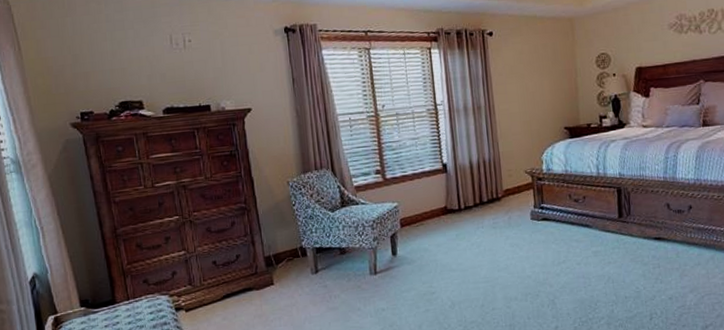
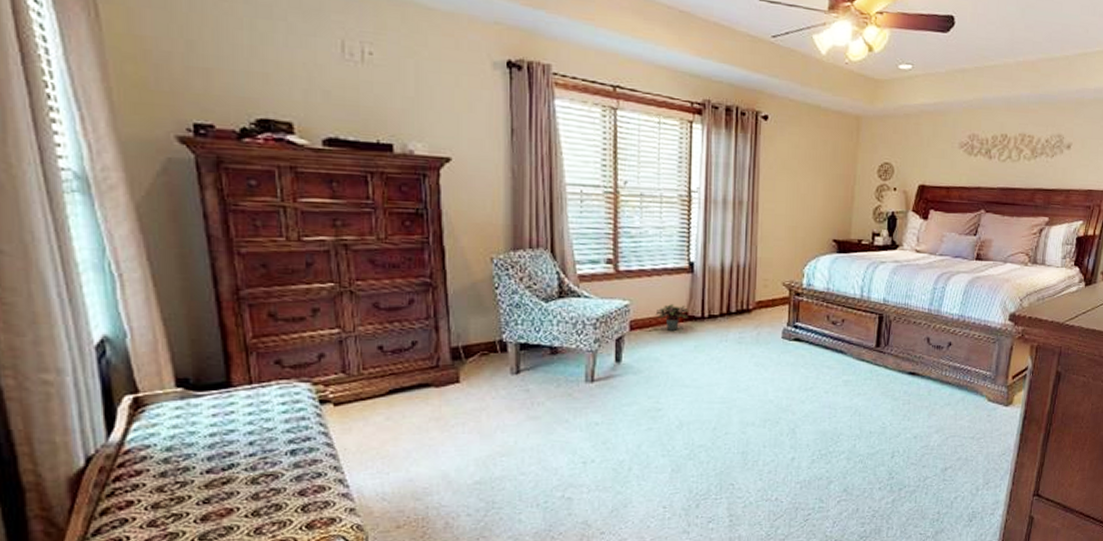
potted plant: none [420,201,448,225] -> present [655,304,689,332]

